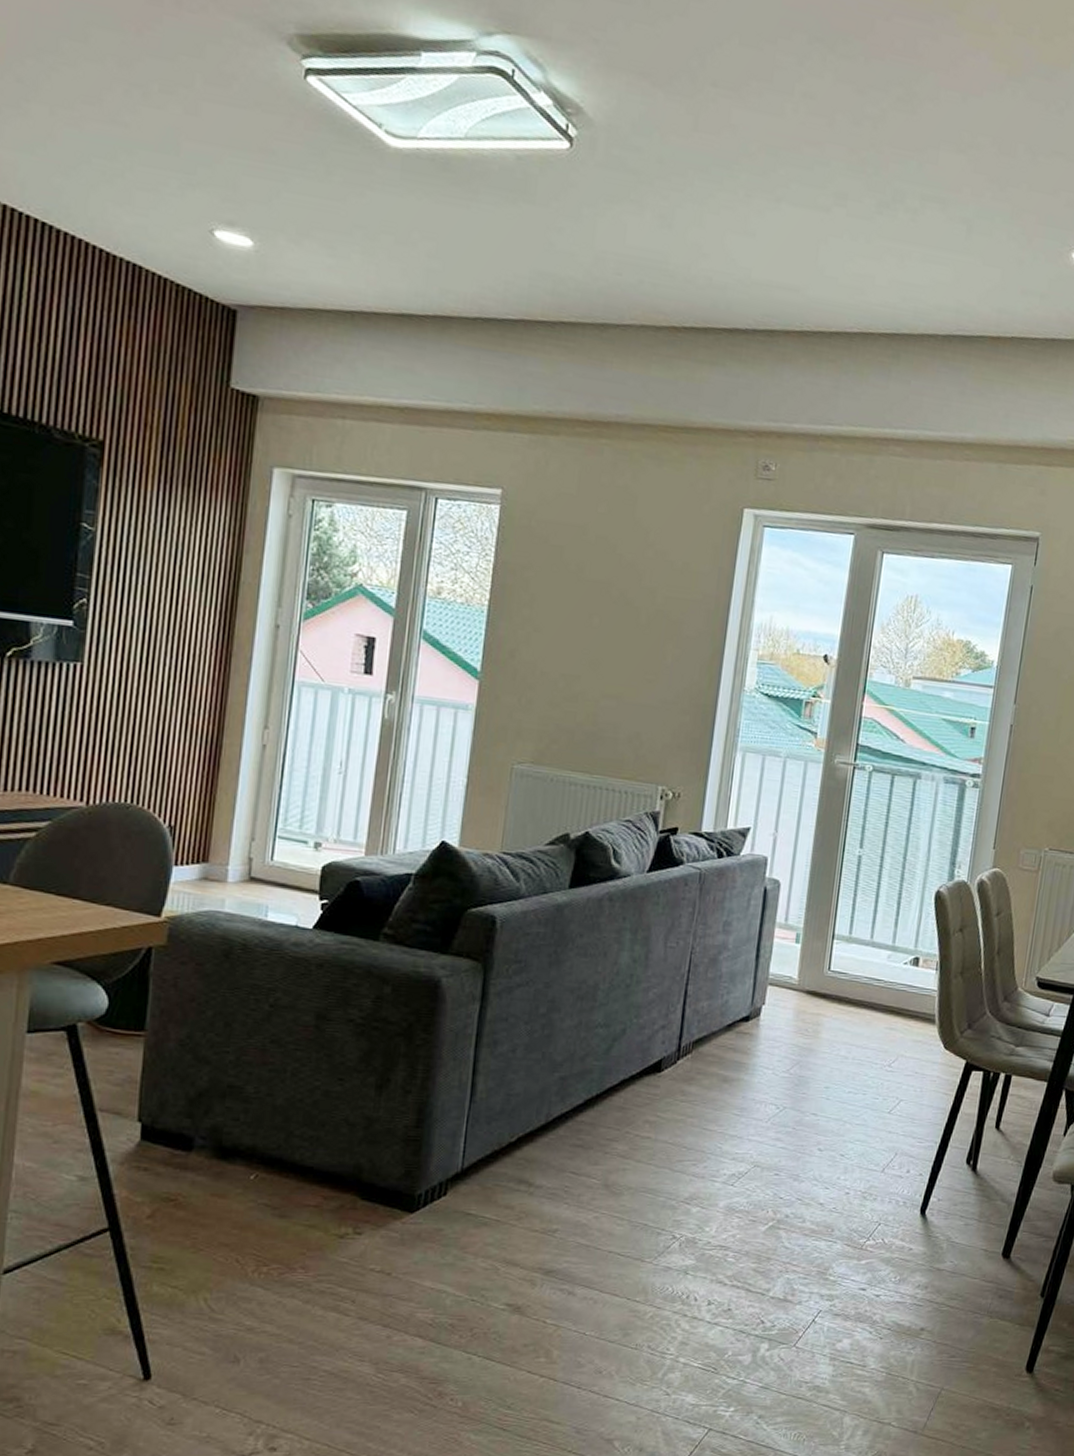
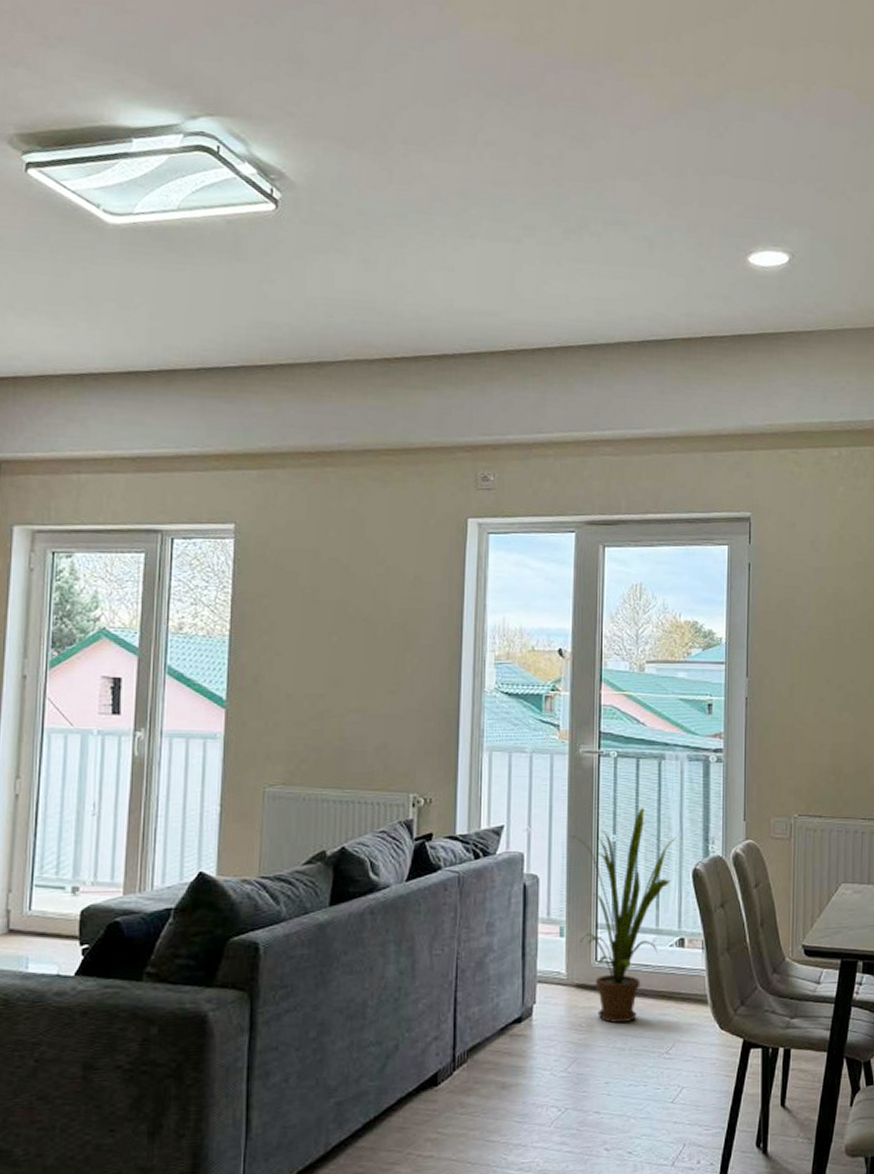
house plant: none [814,825,924,1033] -> present [568,808,677,1024]

